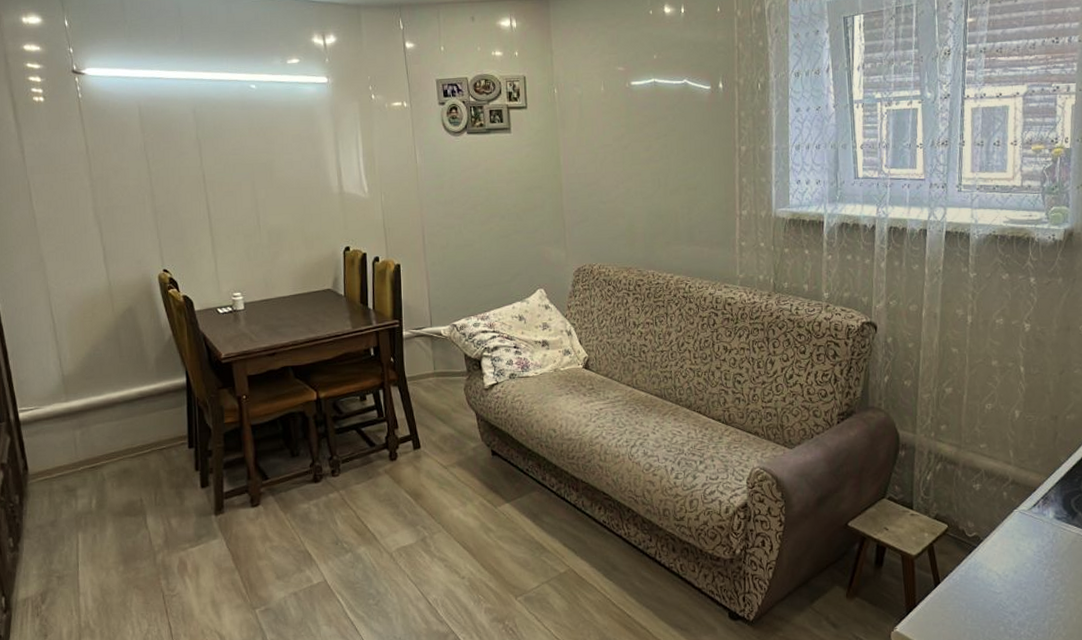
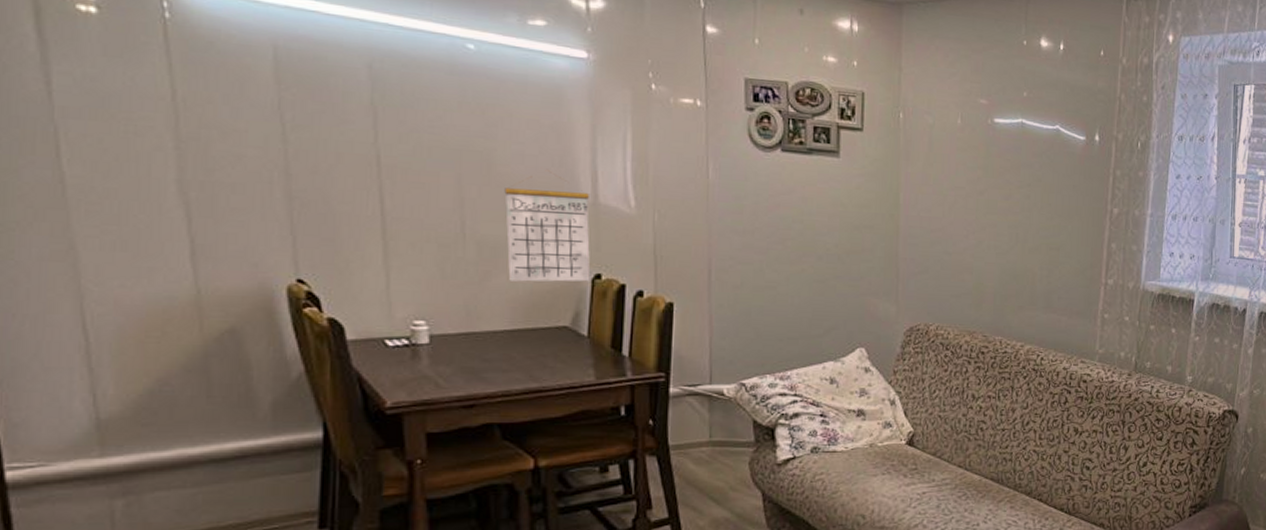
calendar: none [282,171,343,258] -> present [504,170,591,282]

